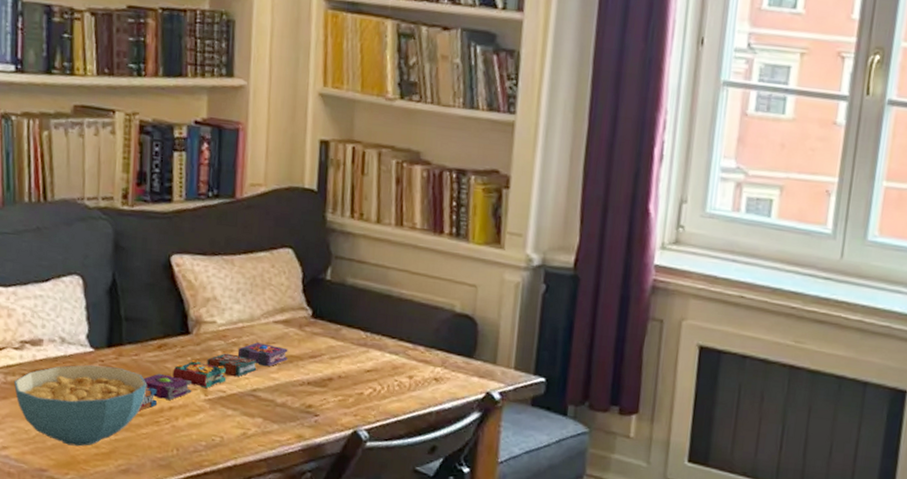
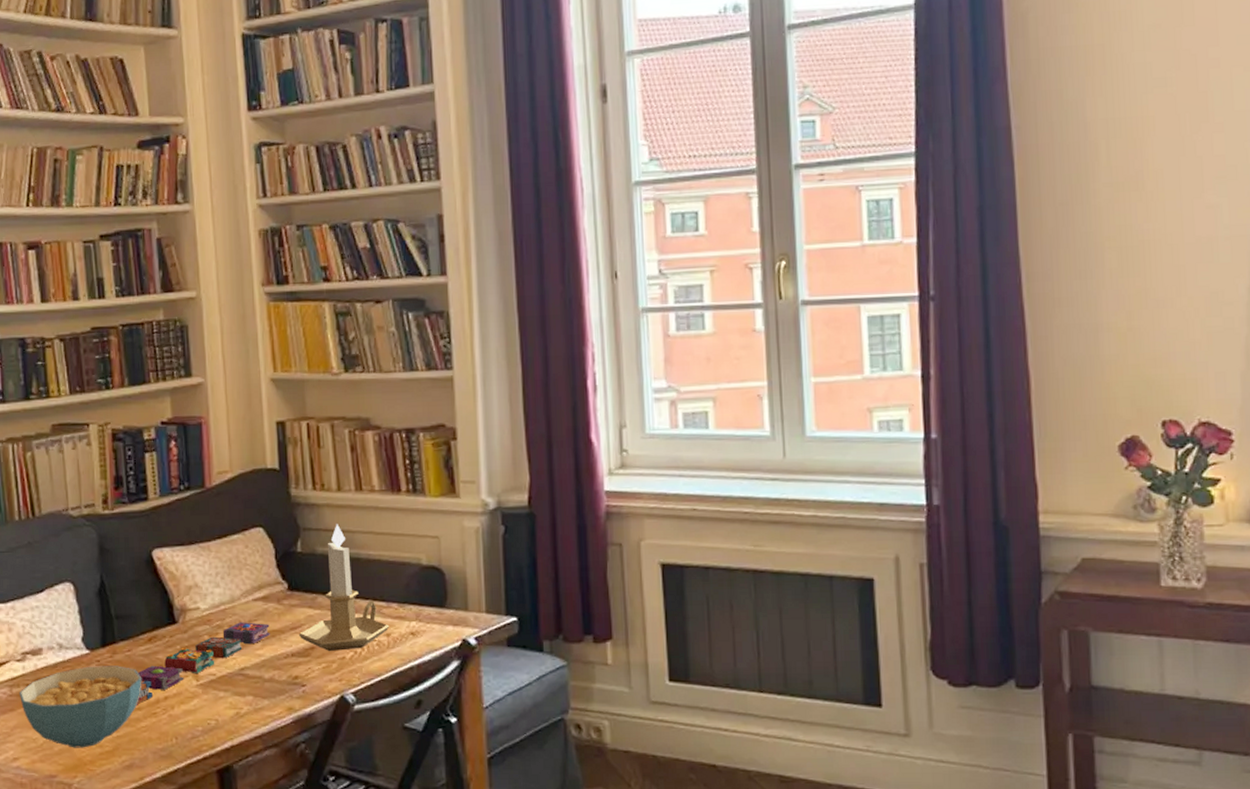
candlestick: none [317,257,413,387] -> present [298,524,390,651]

